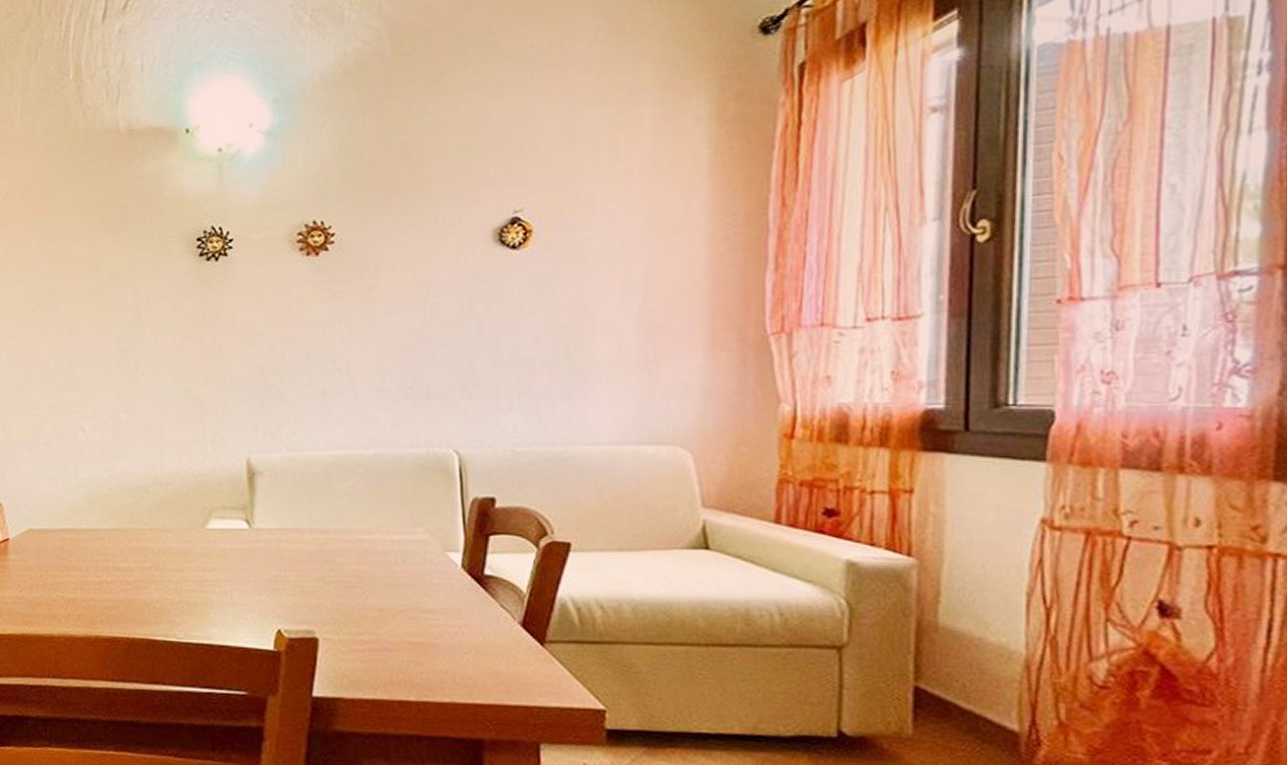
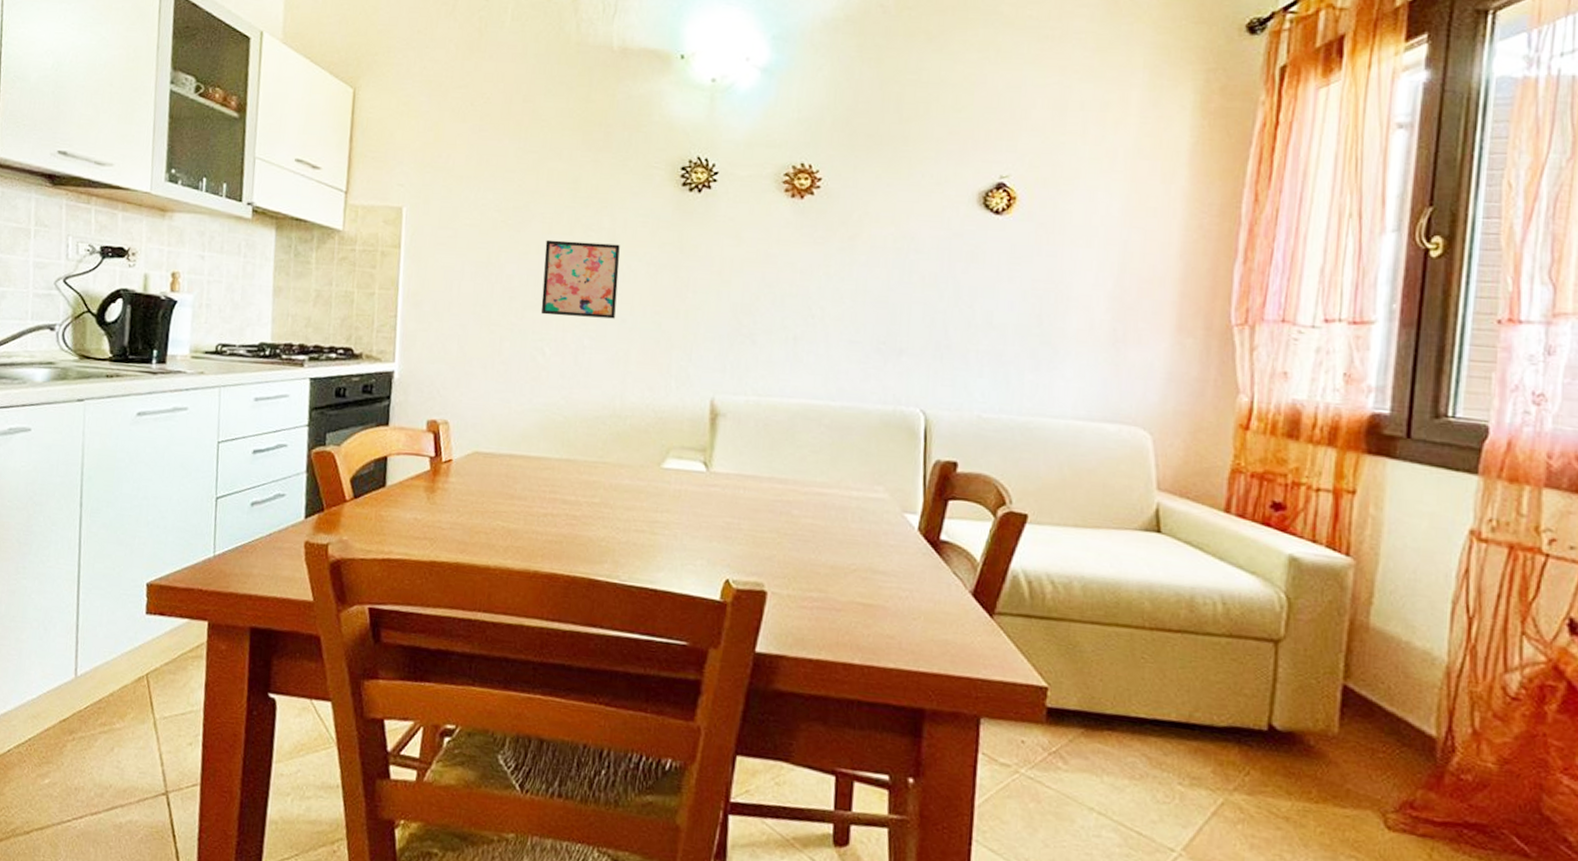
wall art: none [75,320,147,394] -> present [541,239,620,319]

